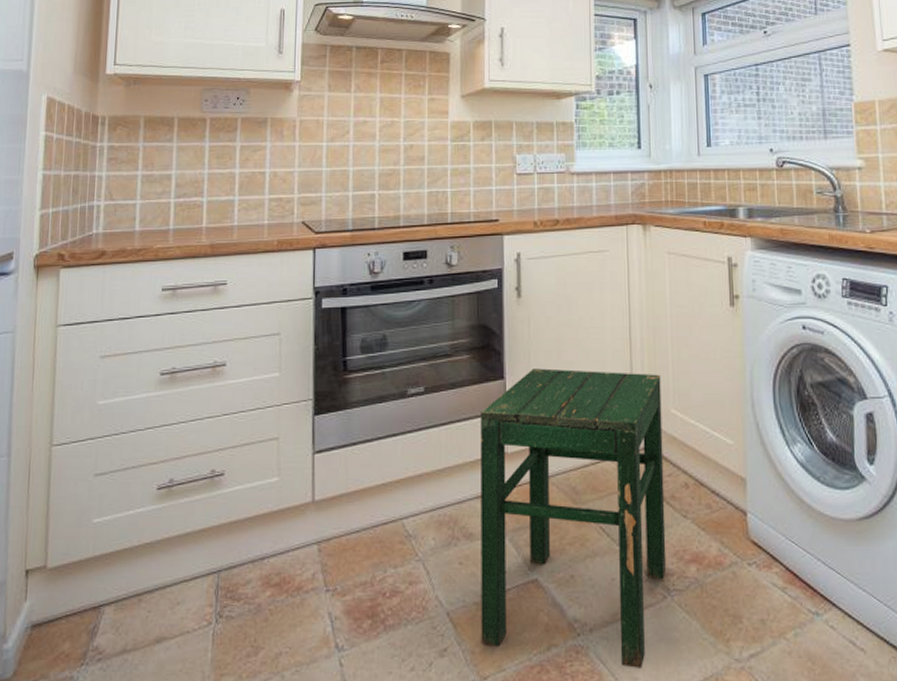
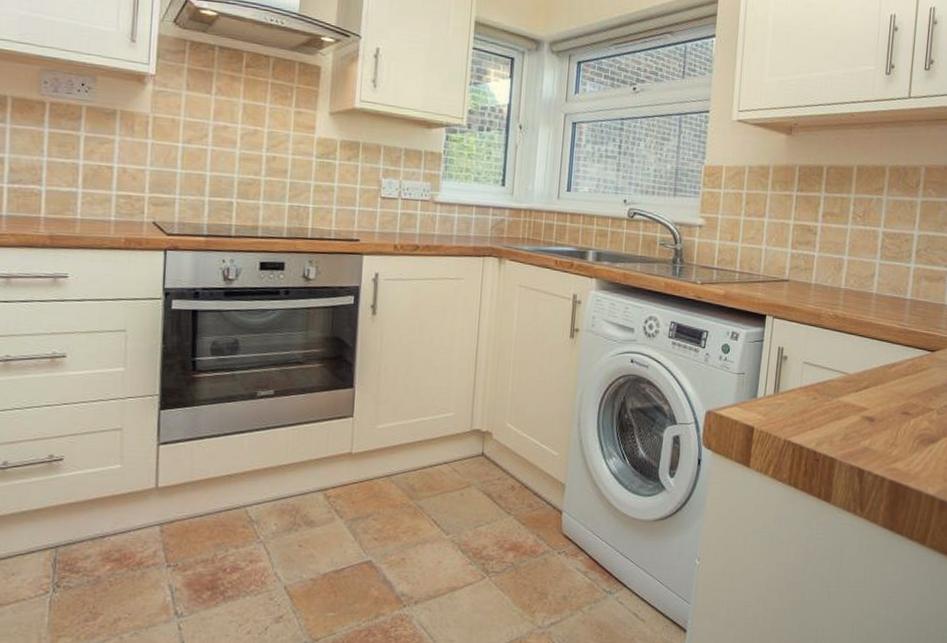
stool: present [480,368,667,668] -> none [315,380,500,633]

